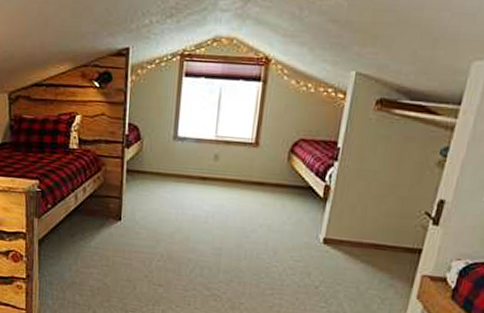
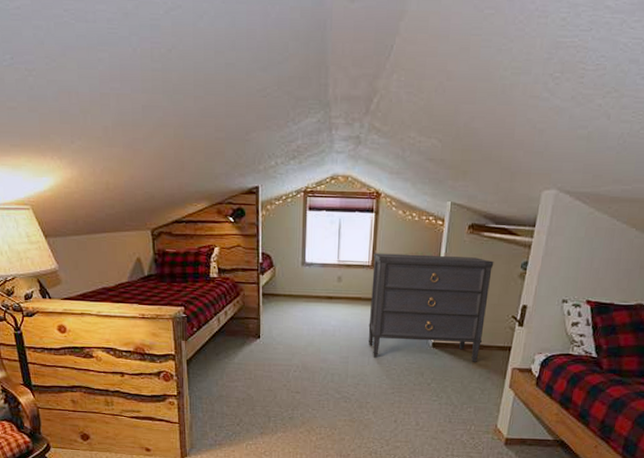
dresser: none [245,128,406,265] -> present [368,253,494,362]

